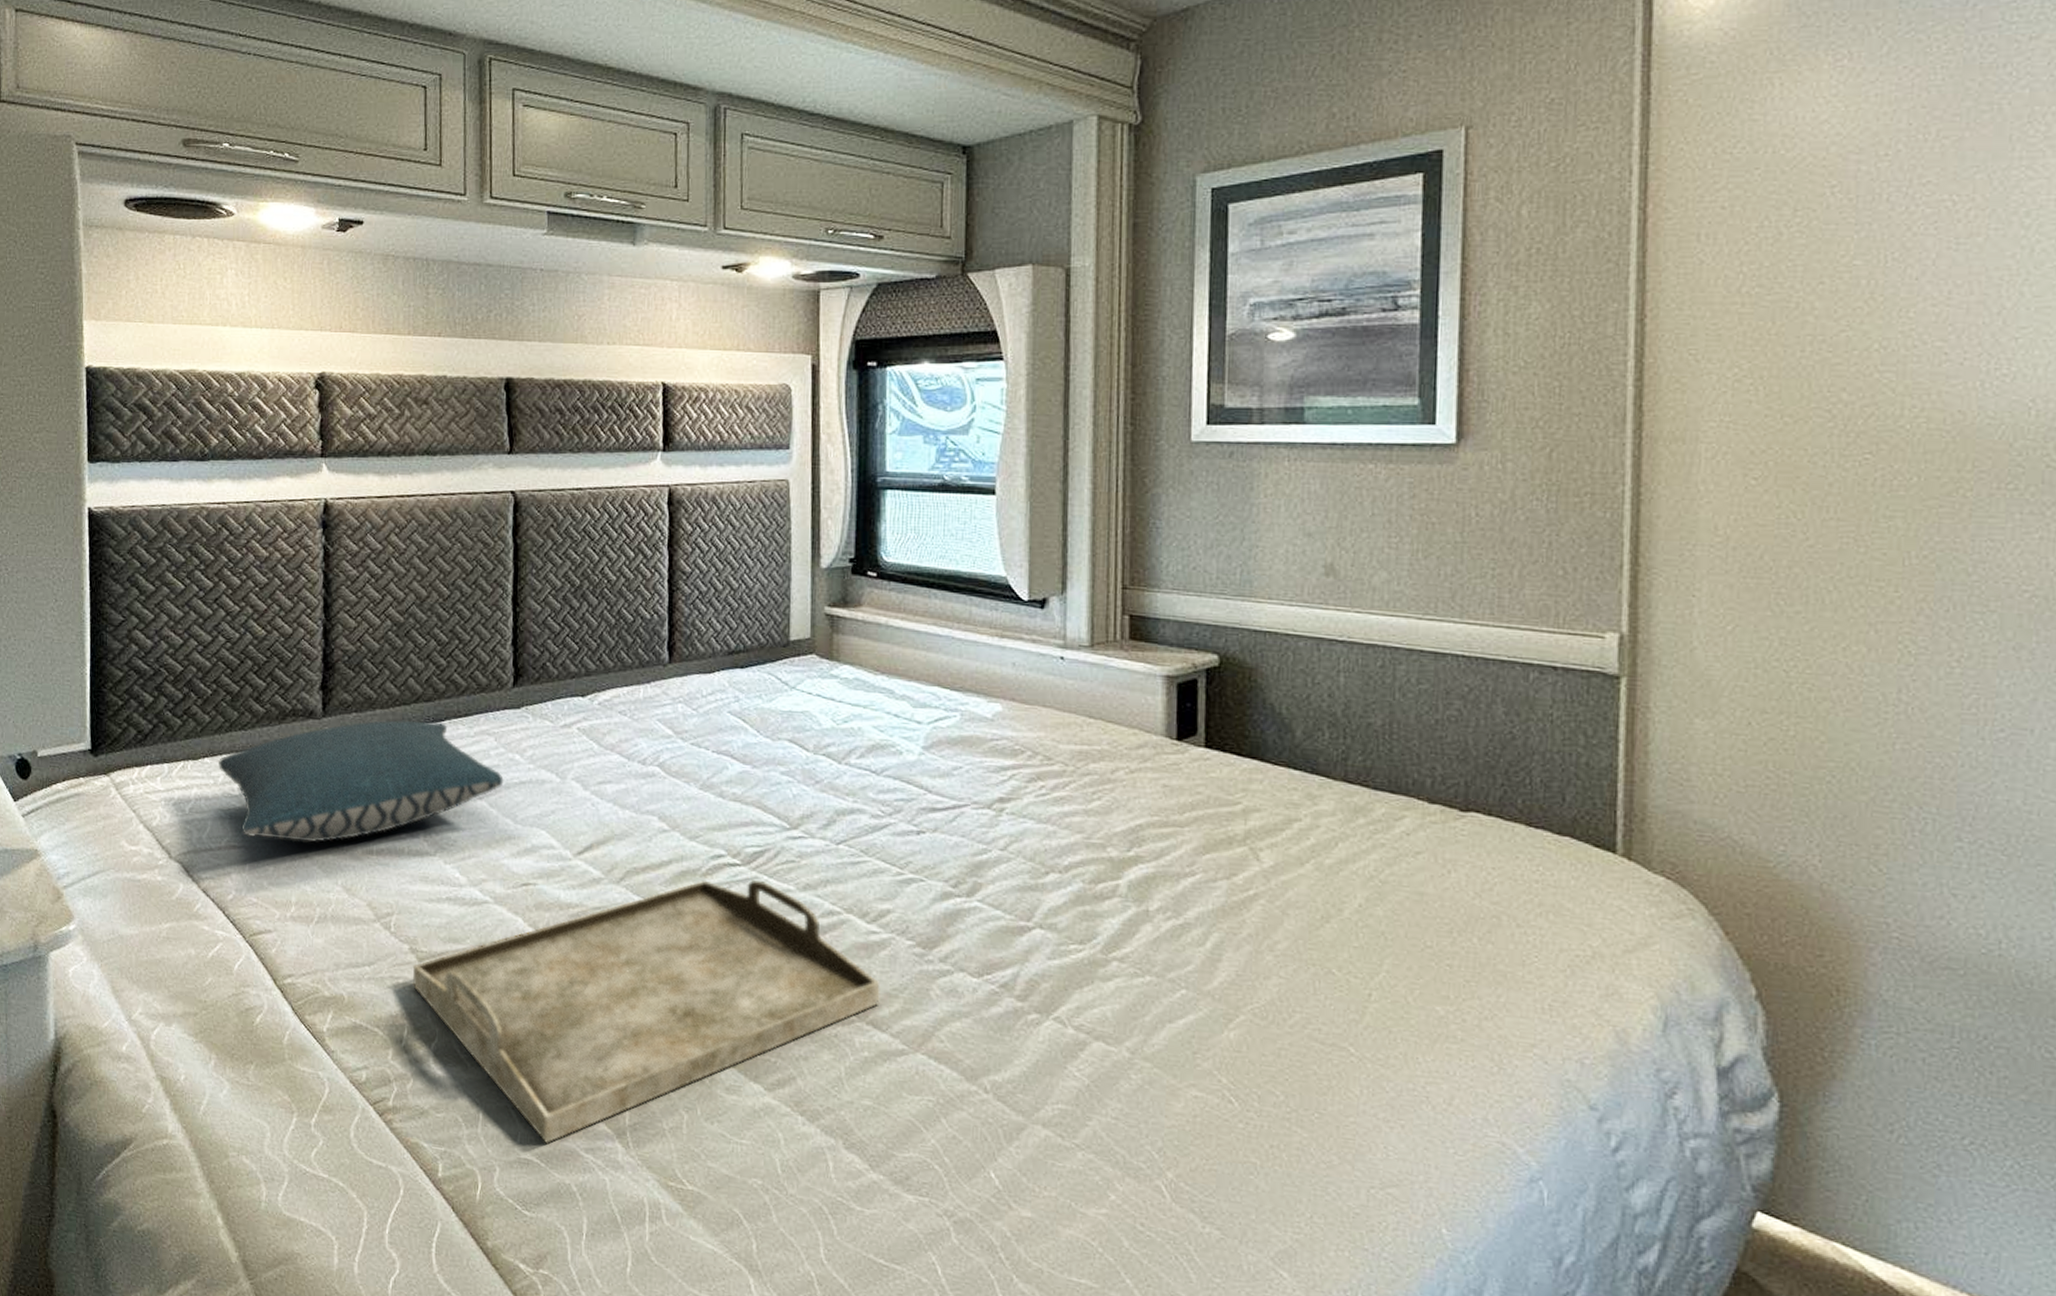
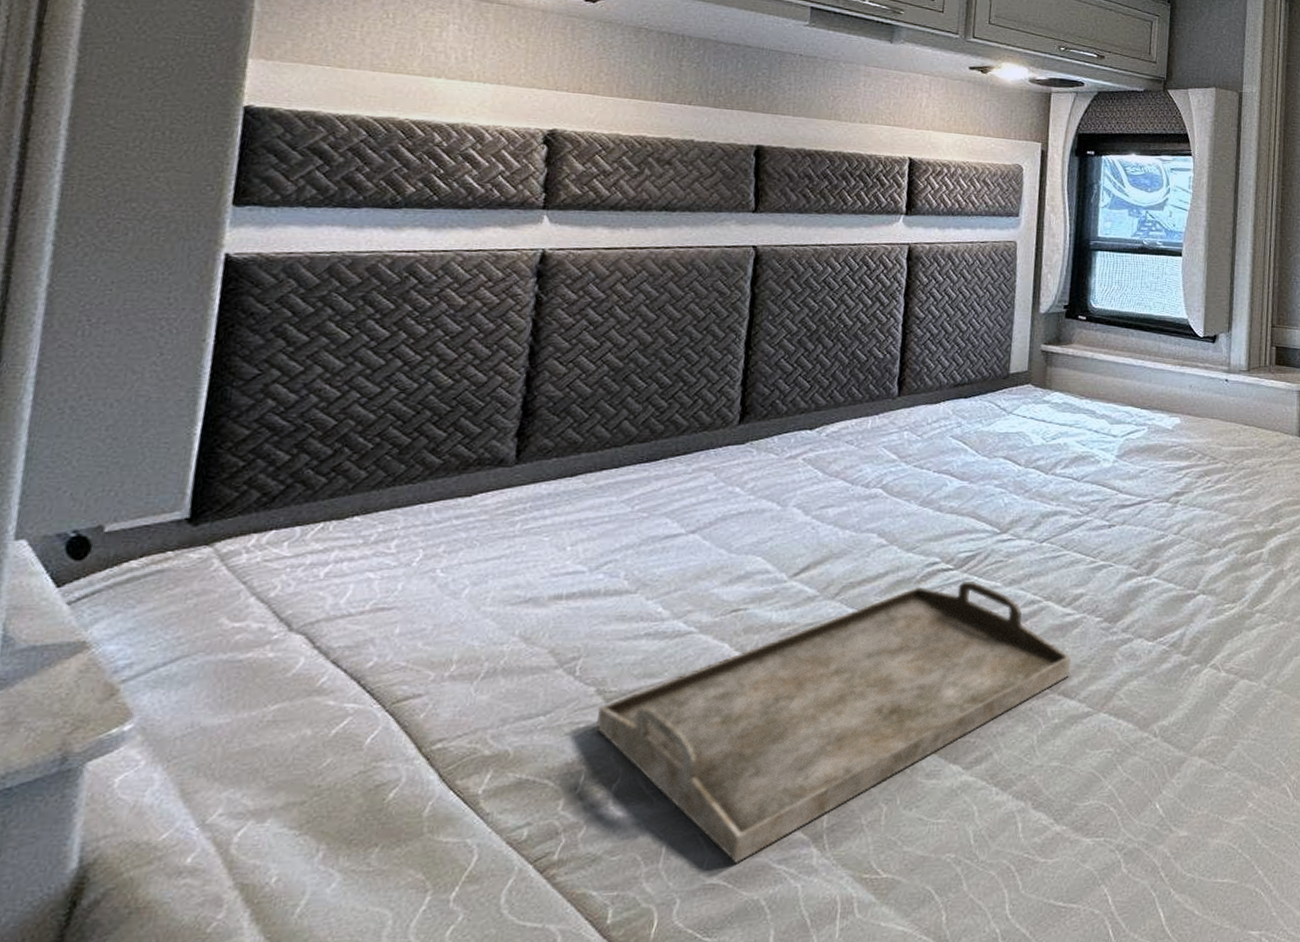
pillow: present [219,719,504,843] -> none [372,461,721,597]

